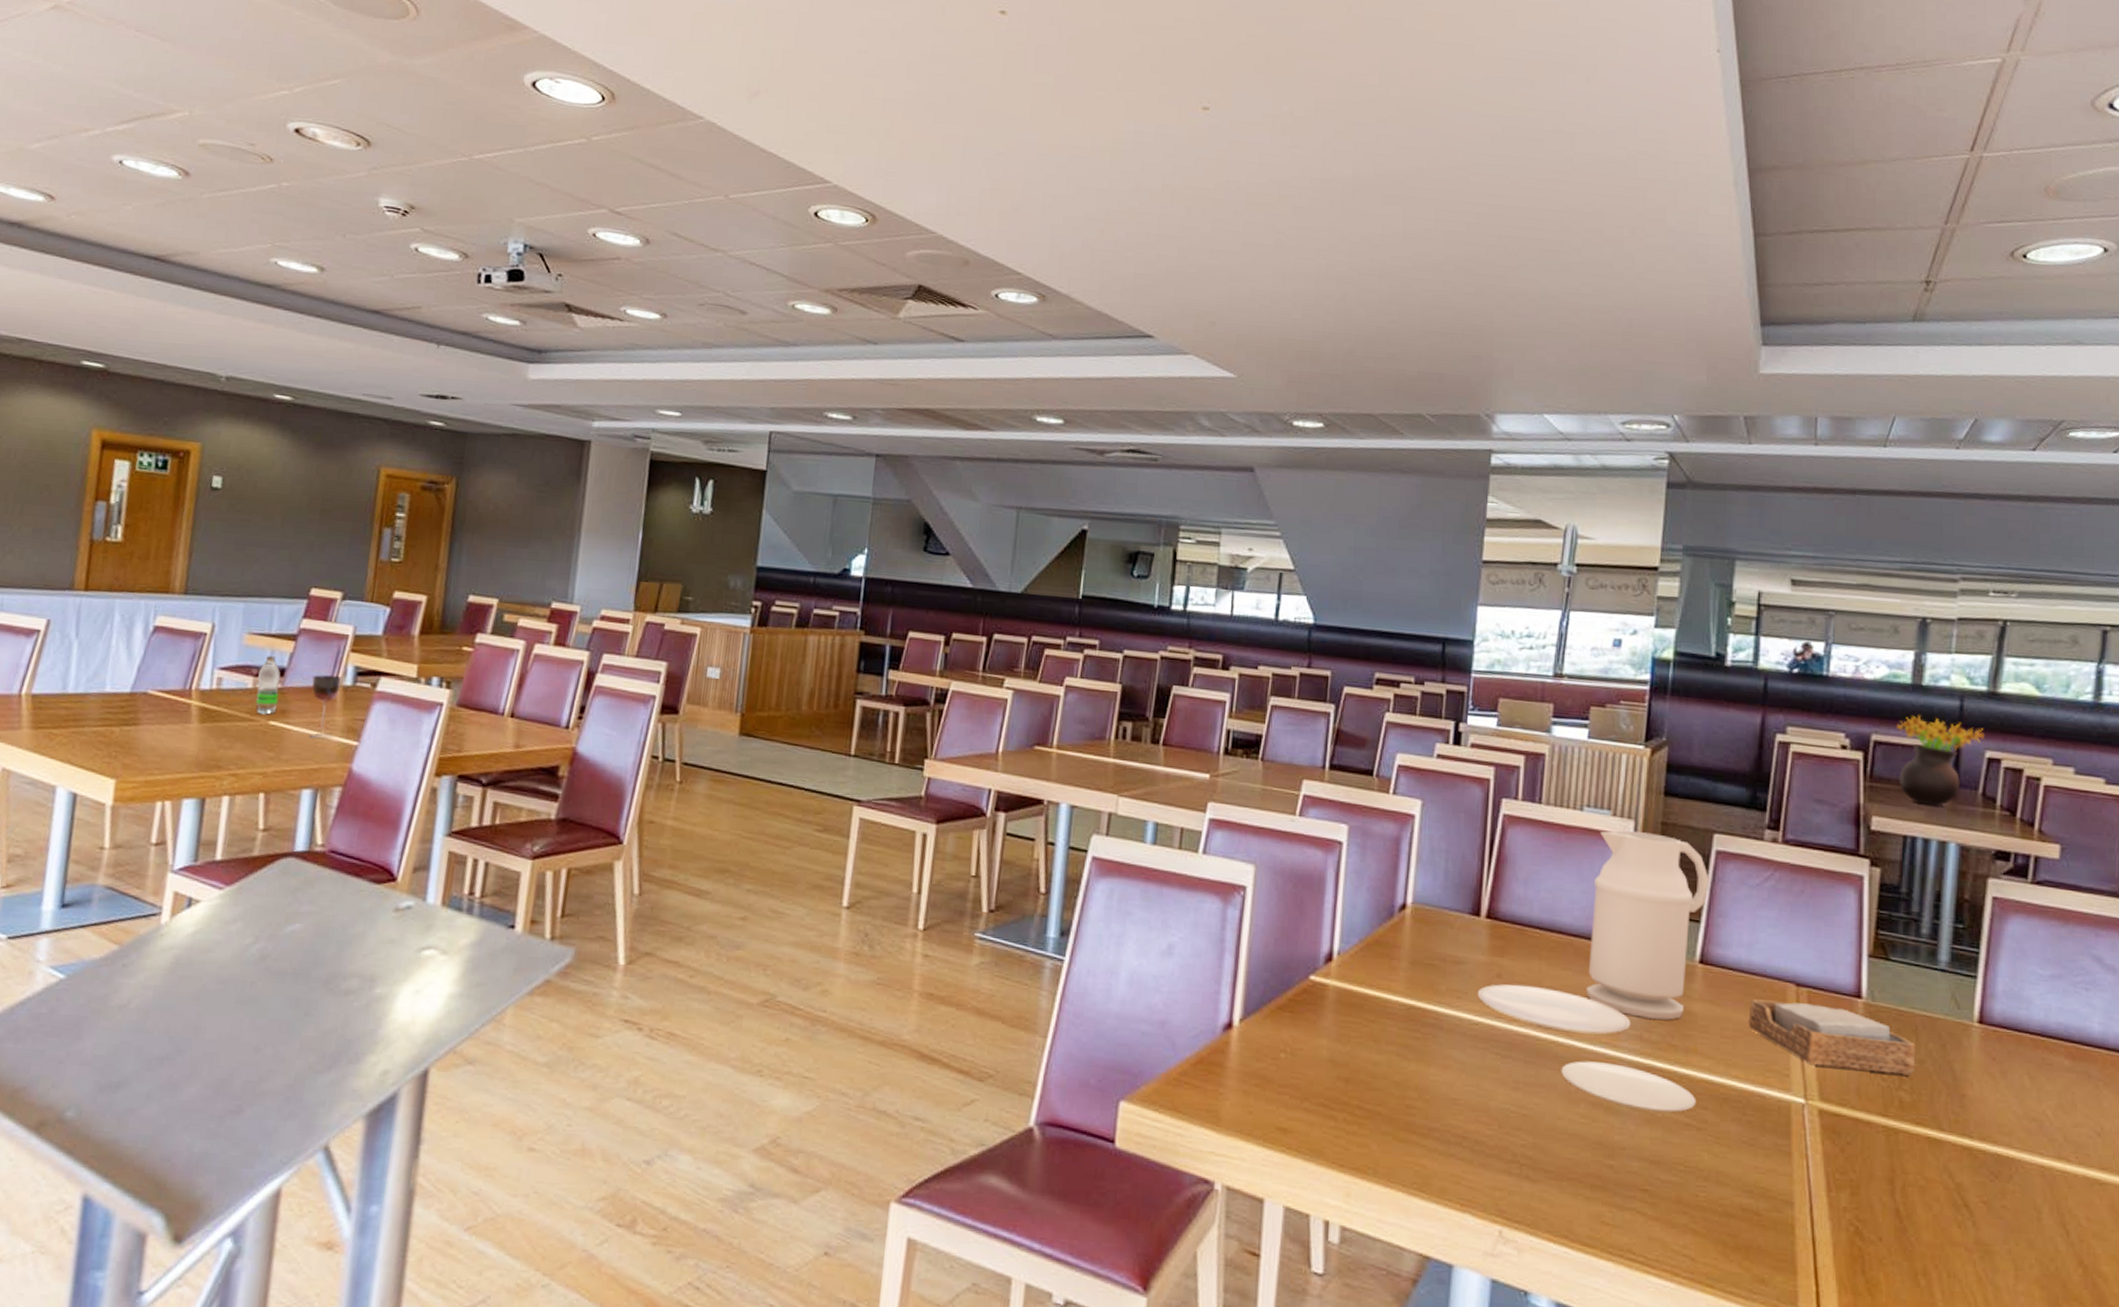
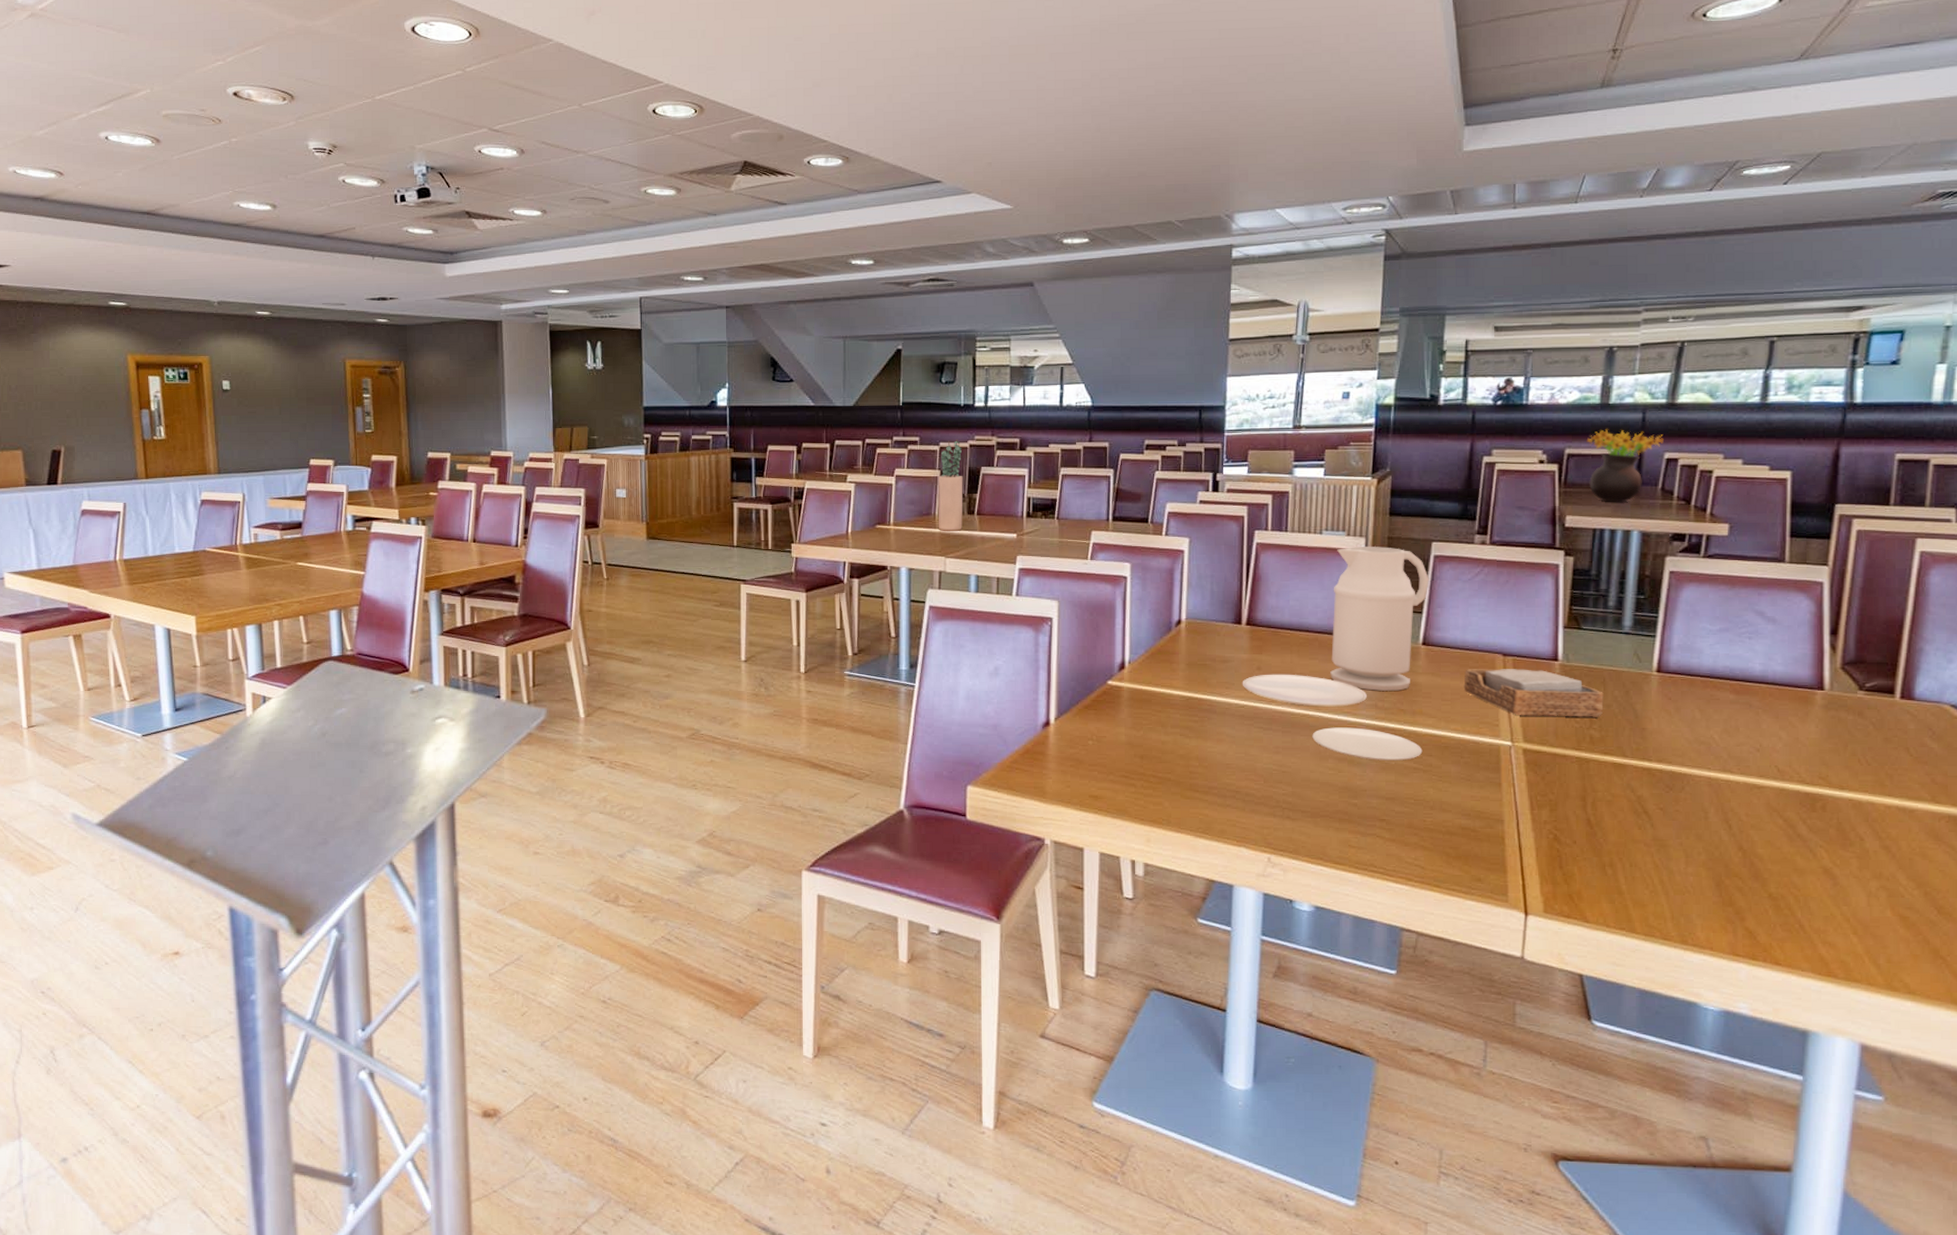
bottle: present [255,656,281,715] -> none [283,514,301,558]
wineglass: present [308,675,342,739] -> none [323,524,346,572]
vase: none [1112,648,1151,765] -> present [938,439,963,532]

